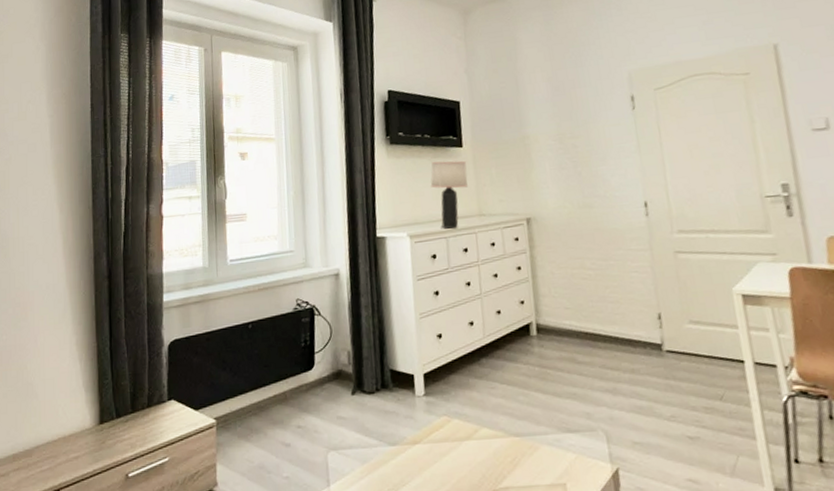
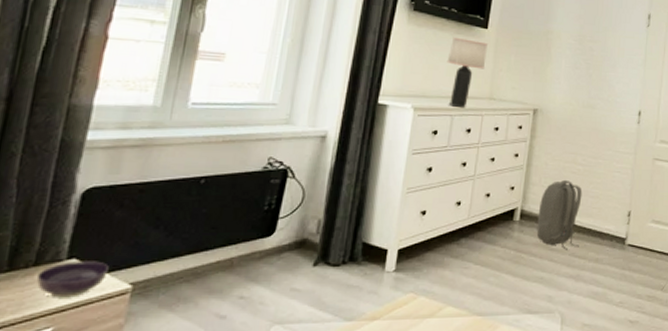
bowl: none [151,400,197,433] -> present [36,261,109,298]
backpack: none [554,286,609,362] -> present [536,179,583,250]

